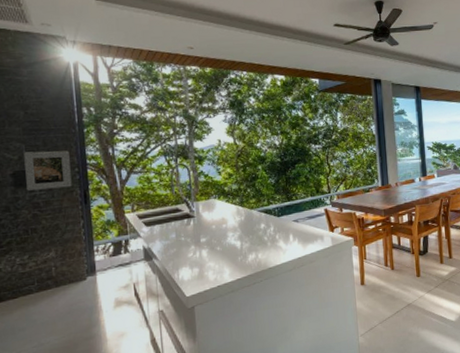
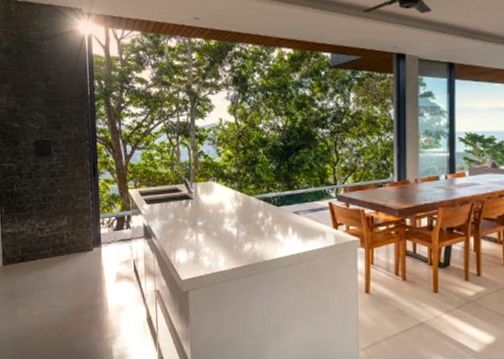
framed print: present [24,150,72,191] -> none [44,122,83,160]

